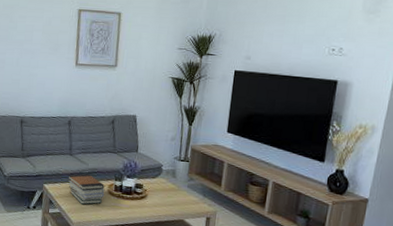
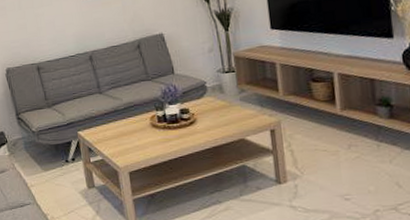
book stack: present [68,173,105,205] -> none [102,109,148,145]

